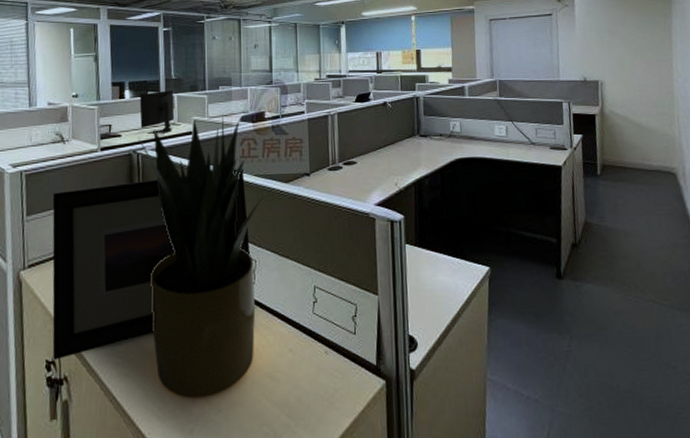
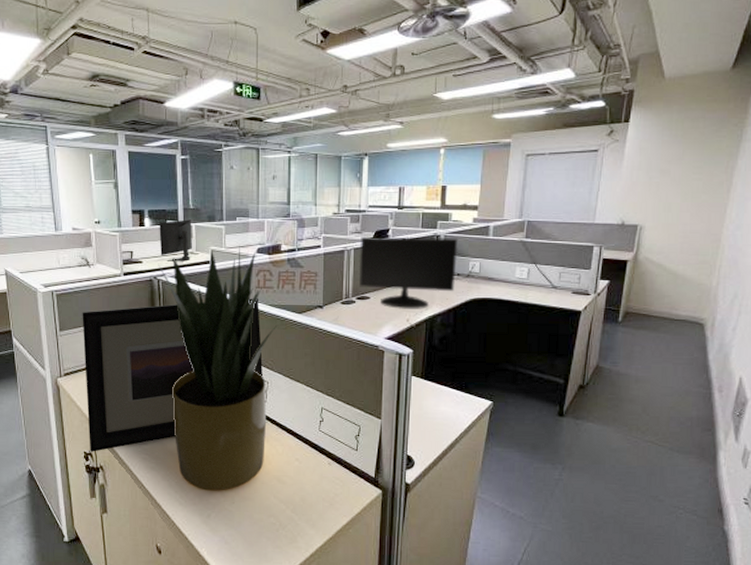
computer monitor: none [342,99,439,173] -> present [358,236,458,309]

